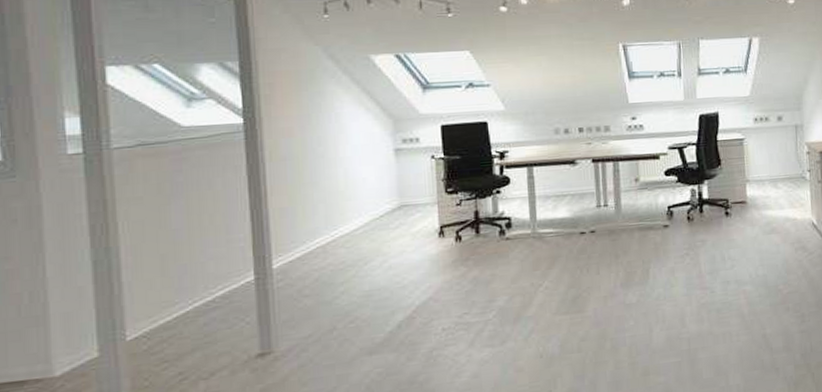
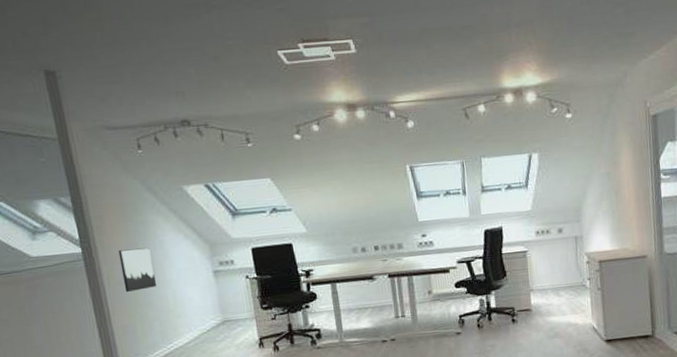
wall art: none [286,120,326,169] -> present [118,247,156,292]

